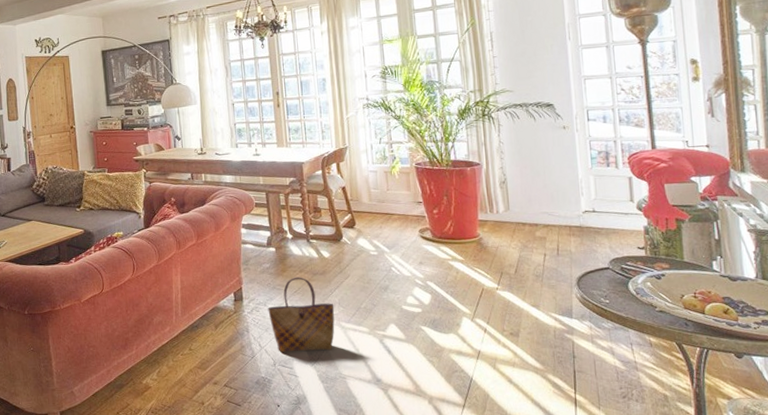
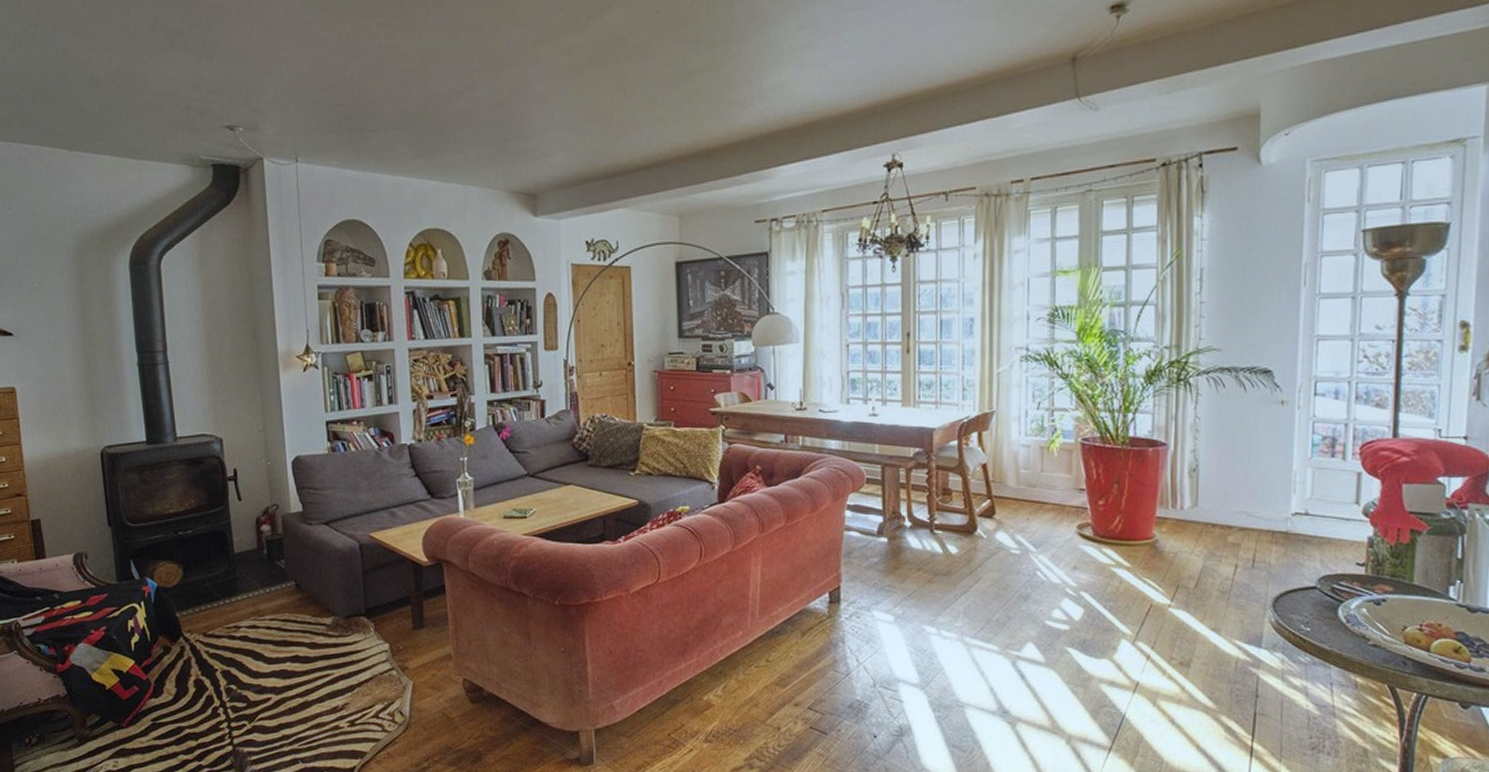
tote bag: present [268,277,335,353] -> none [872,577,958,672]

